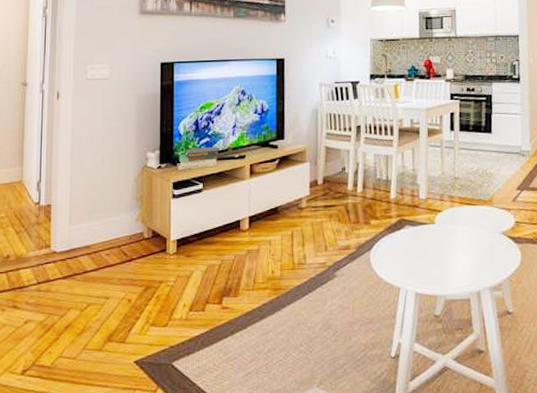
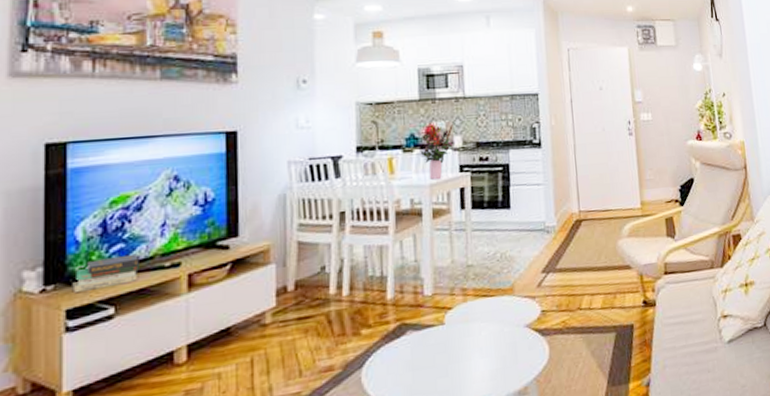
bouquet: none [419,59,447,105] -> present [419,124,454,180]

